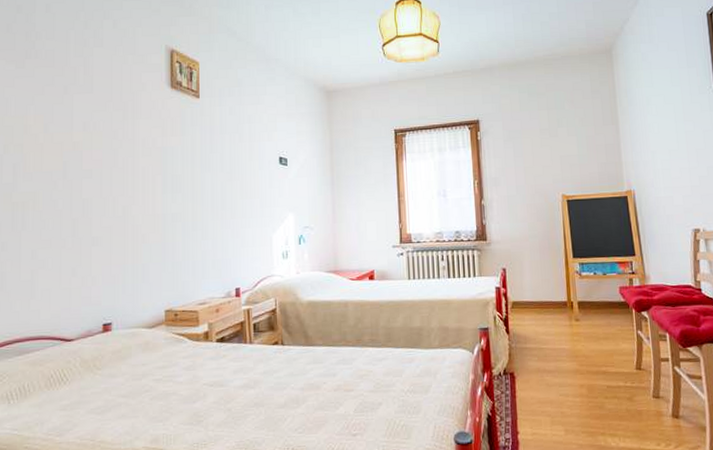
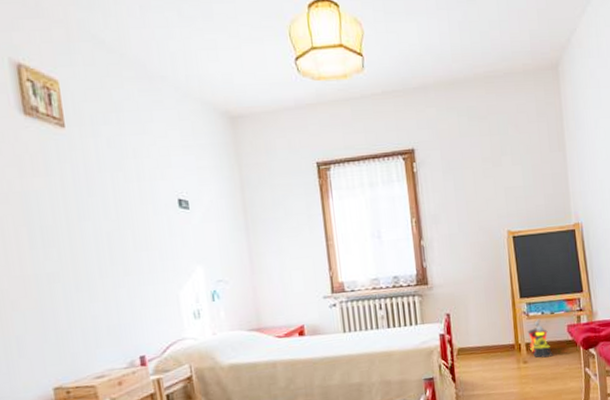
toy train: none [580,278,605,318] -> present [527,318,553,358]

